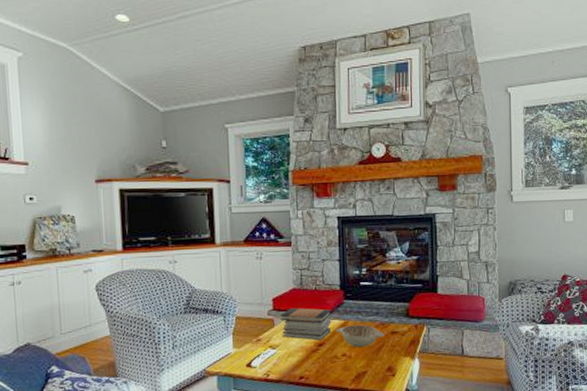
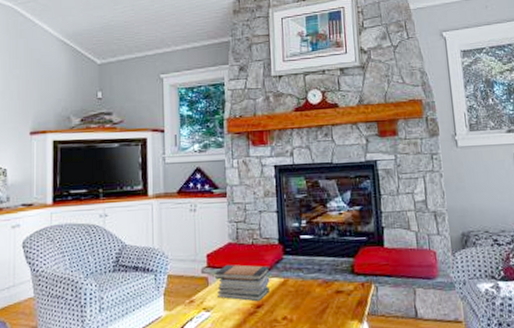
decorative bowl: present [335,325,384,347] -> none [275,283,328,309]

